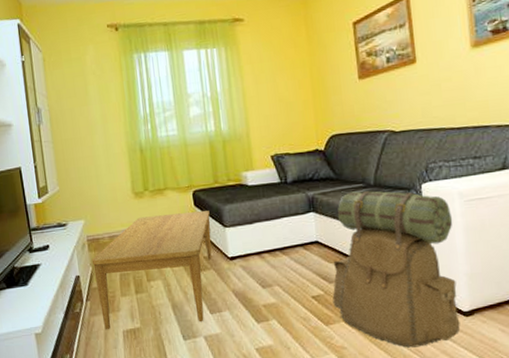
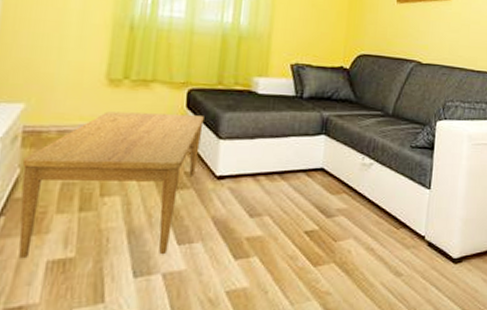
backpack: present [332,191,461,348] -> none [326,118,459,295]

